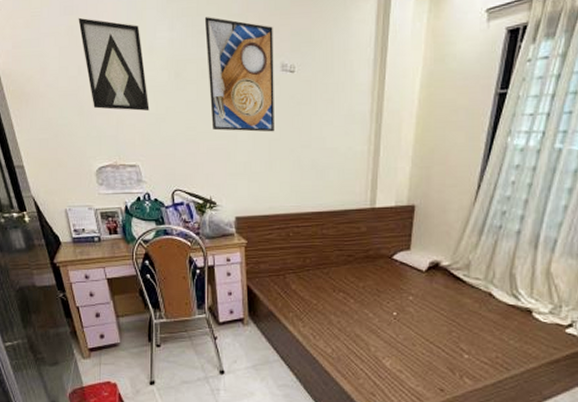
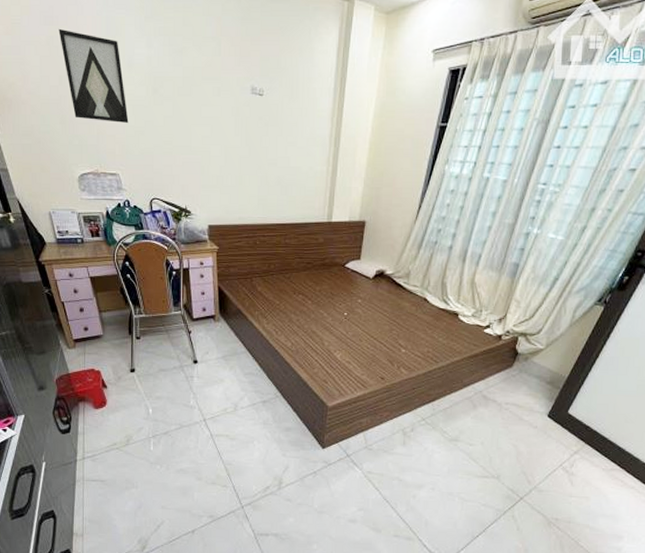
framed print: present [204,17,274,132] -> none [180,38,245,150]

